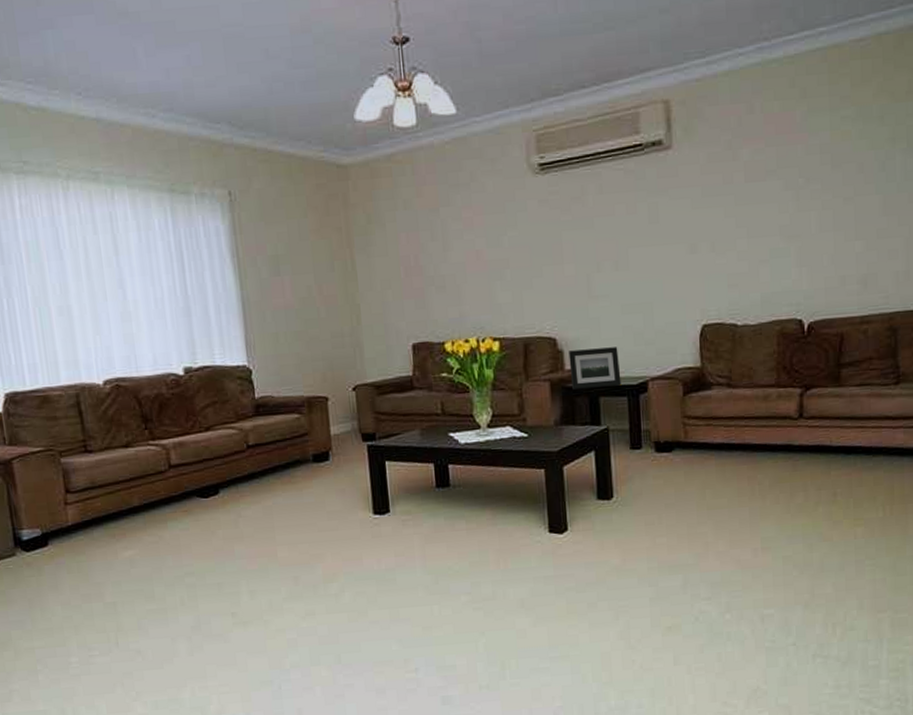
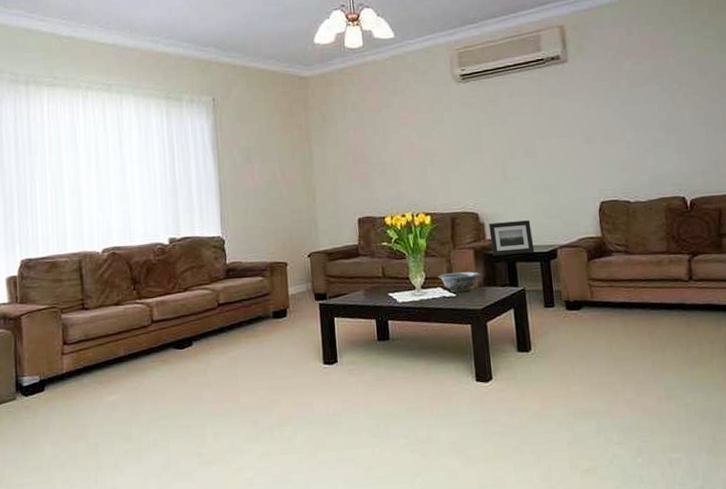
decorative bowl: none [507,407,558,433] -> present [438,271,481,293]

